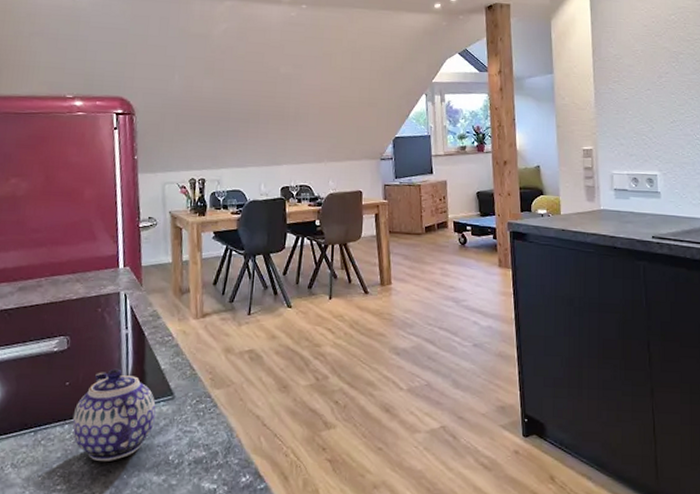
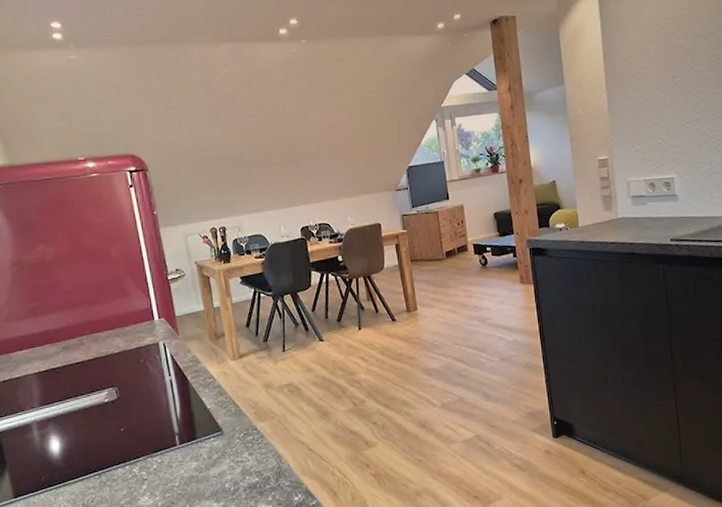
teapot: present [72,368,156,461] -> none [132,412,208,495]

